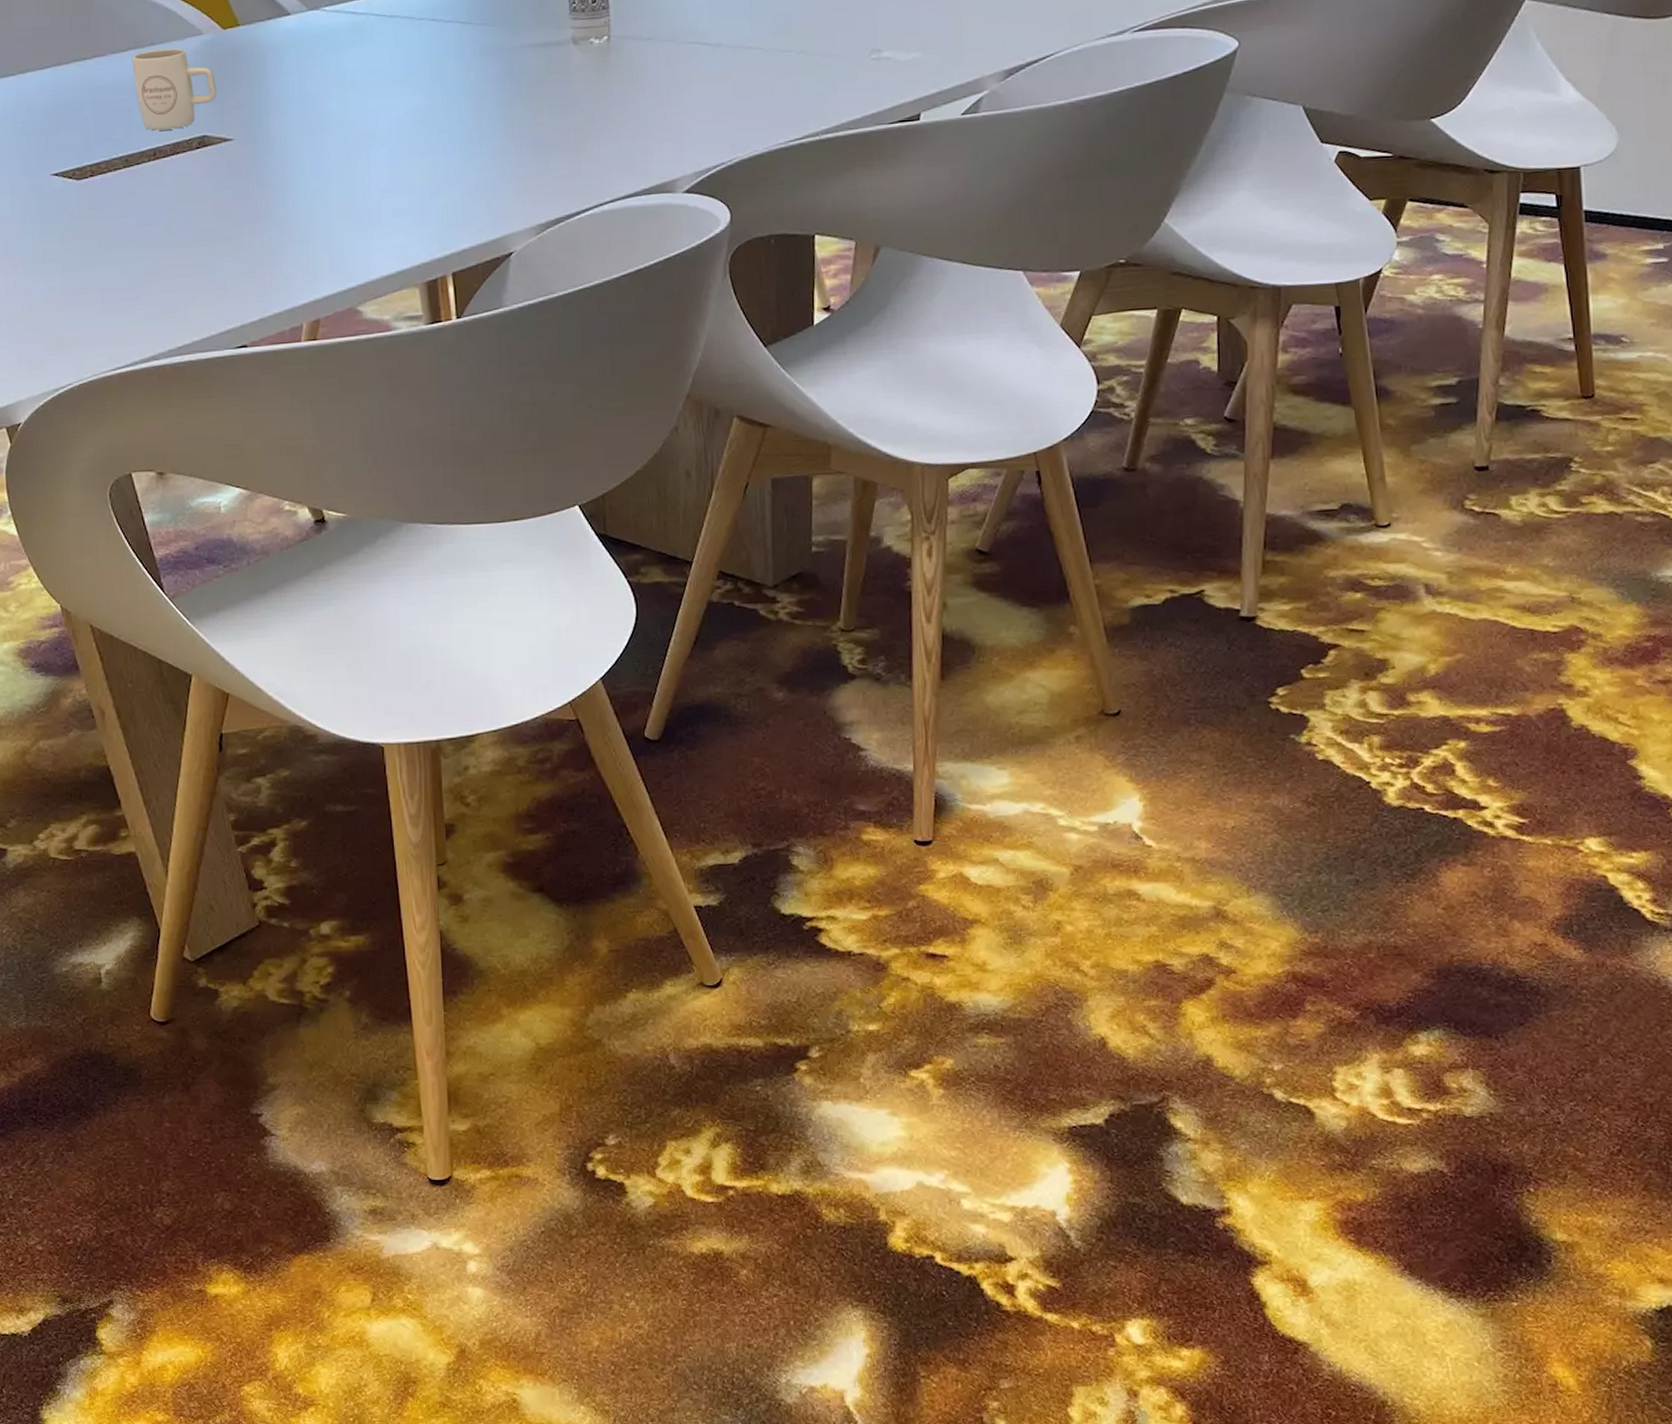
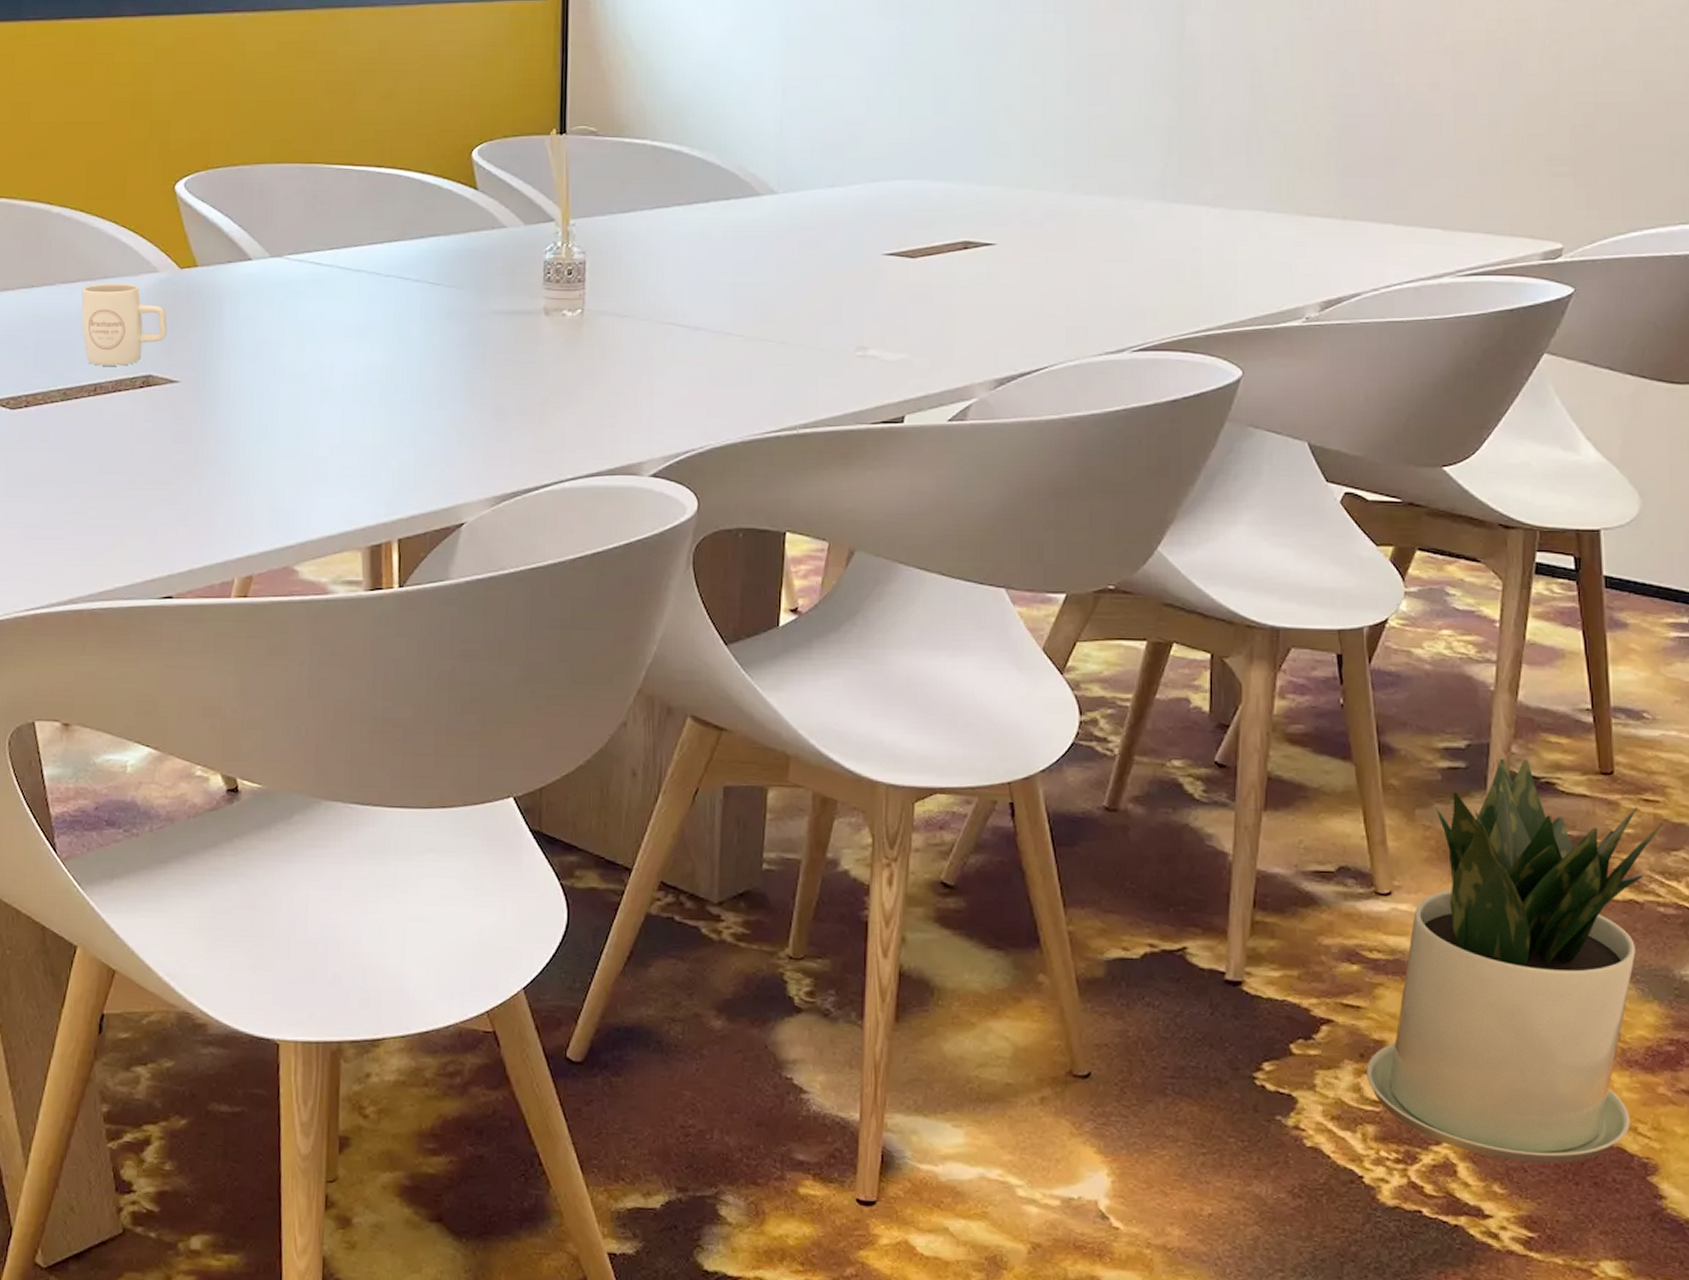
planter: none [1371,390,1640,758] -> present [1366,758,1663,1164]

